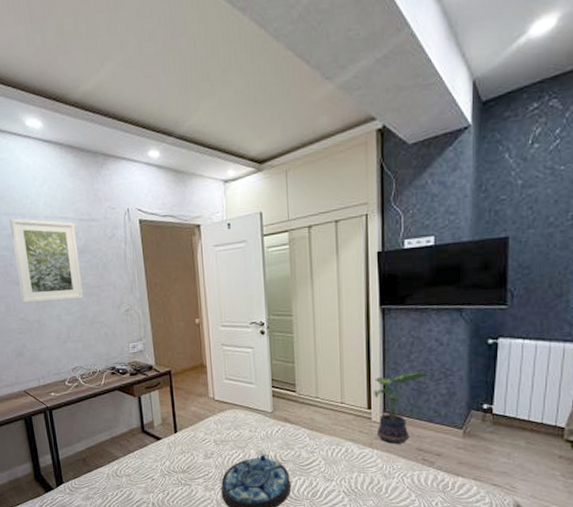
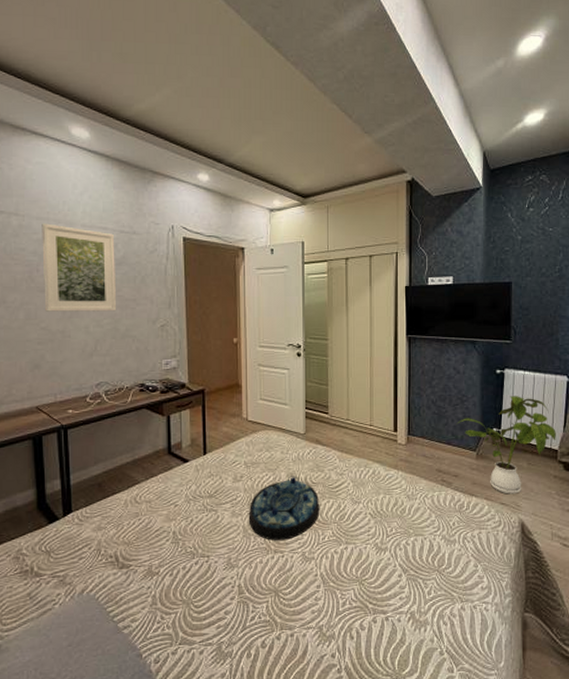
potted plant: present [374,372,430,444] -> none [400,397,449,465]
house plant: none [439,368,563,475] -> present [456,396,556,494]

